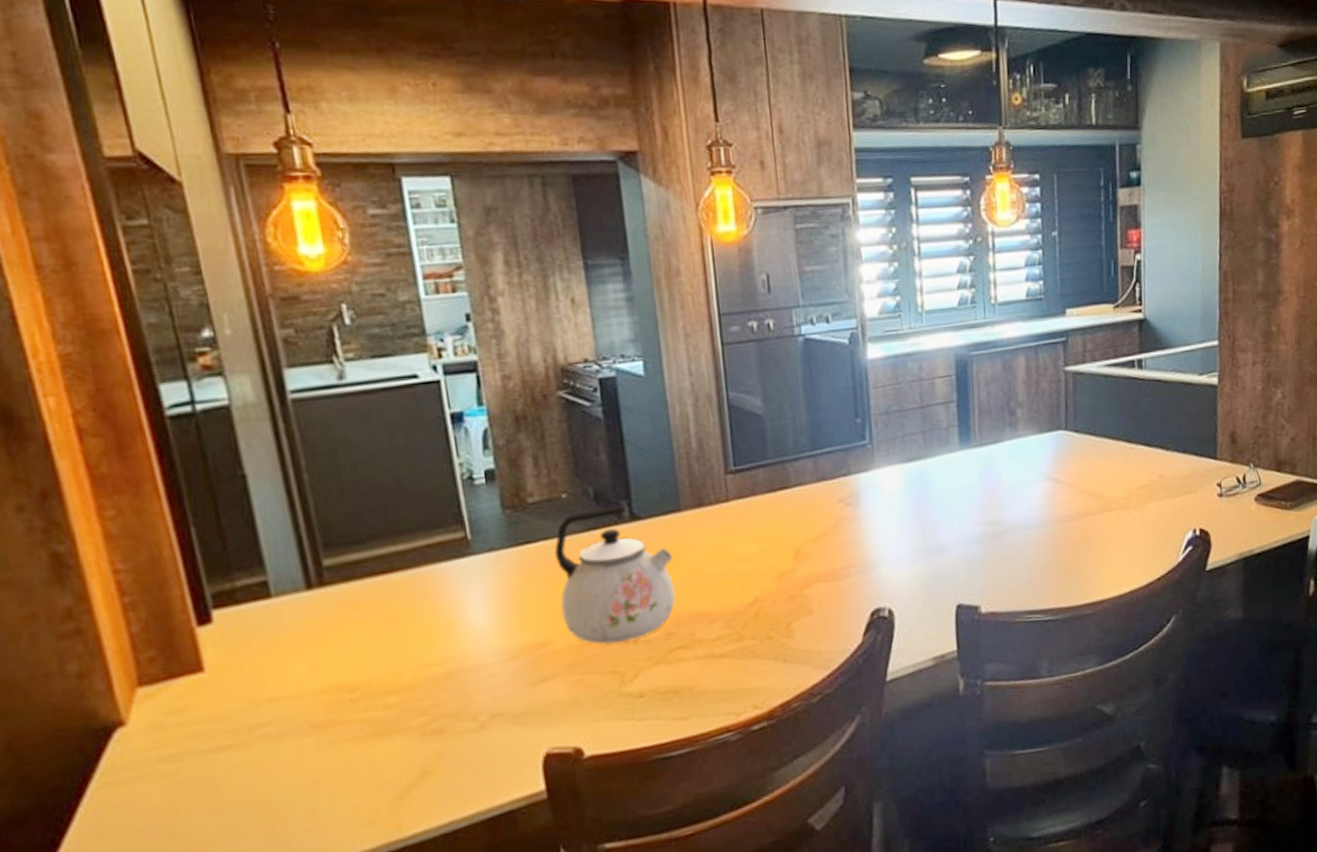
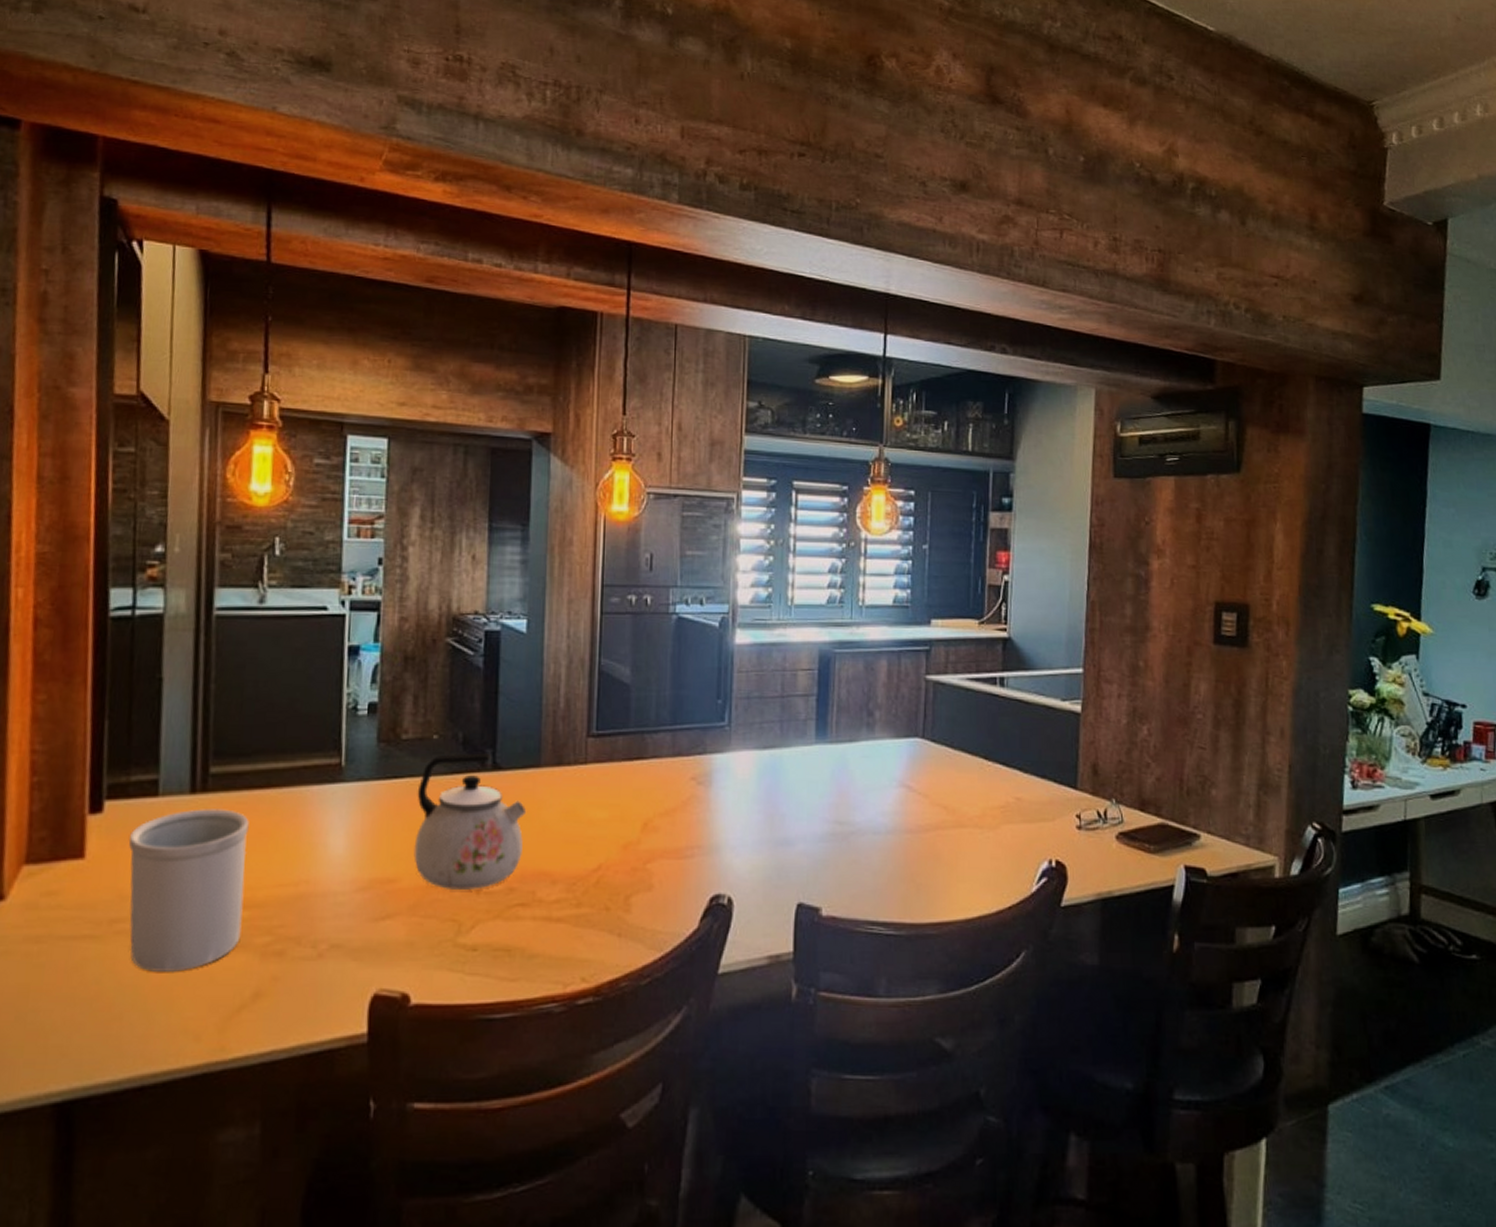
utensil holder: none [248,600,395,770] -> present [128,809,249,972]

